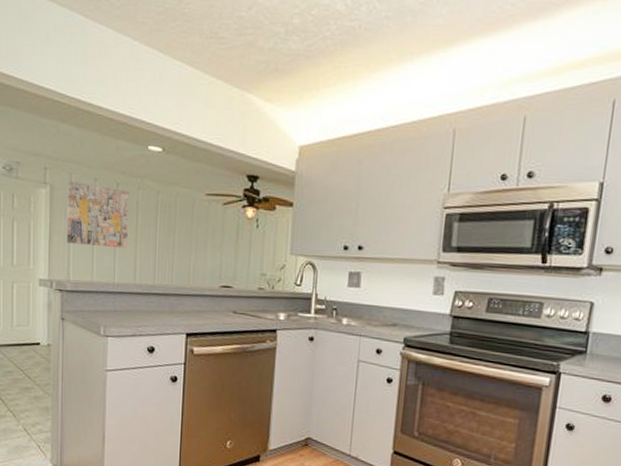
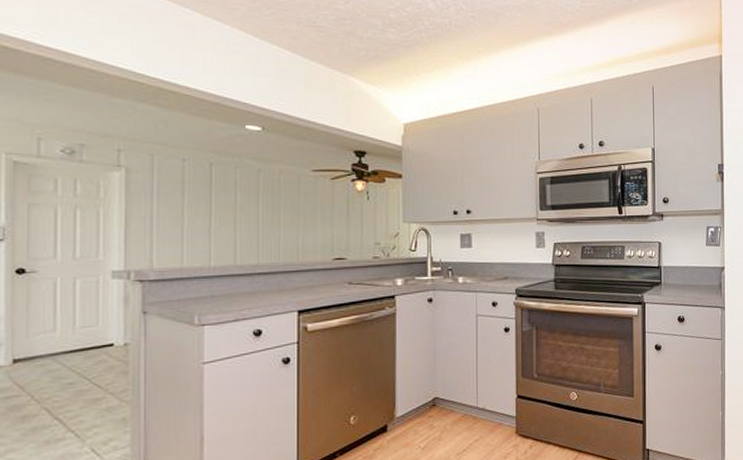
wall art: present [67,181,129,249] -> none [149,163,225,230]

